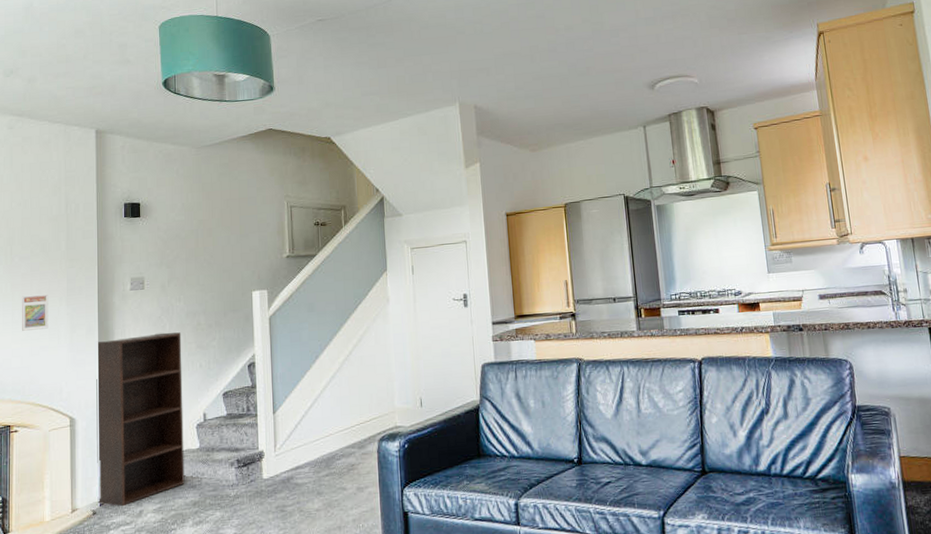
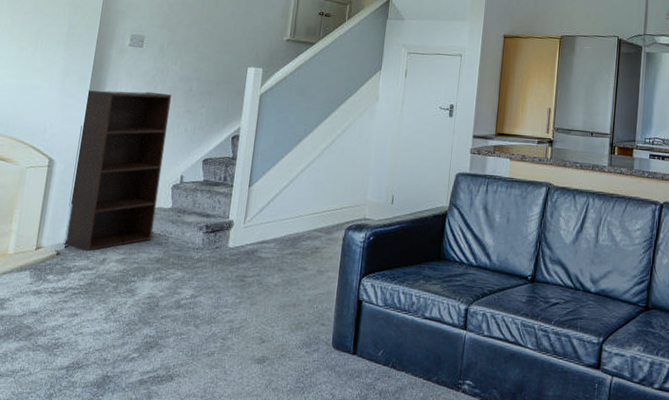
trading card display case: present [22,294,48,331] -> none [15,33,47,69]

